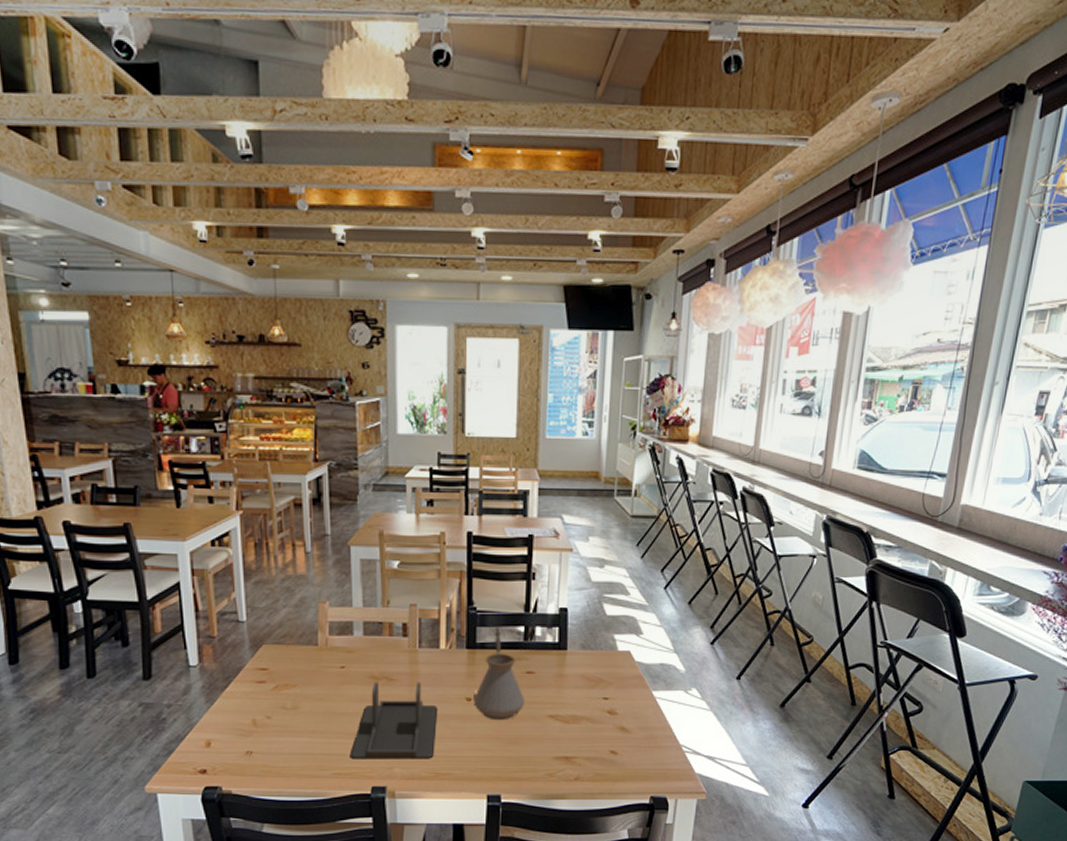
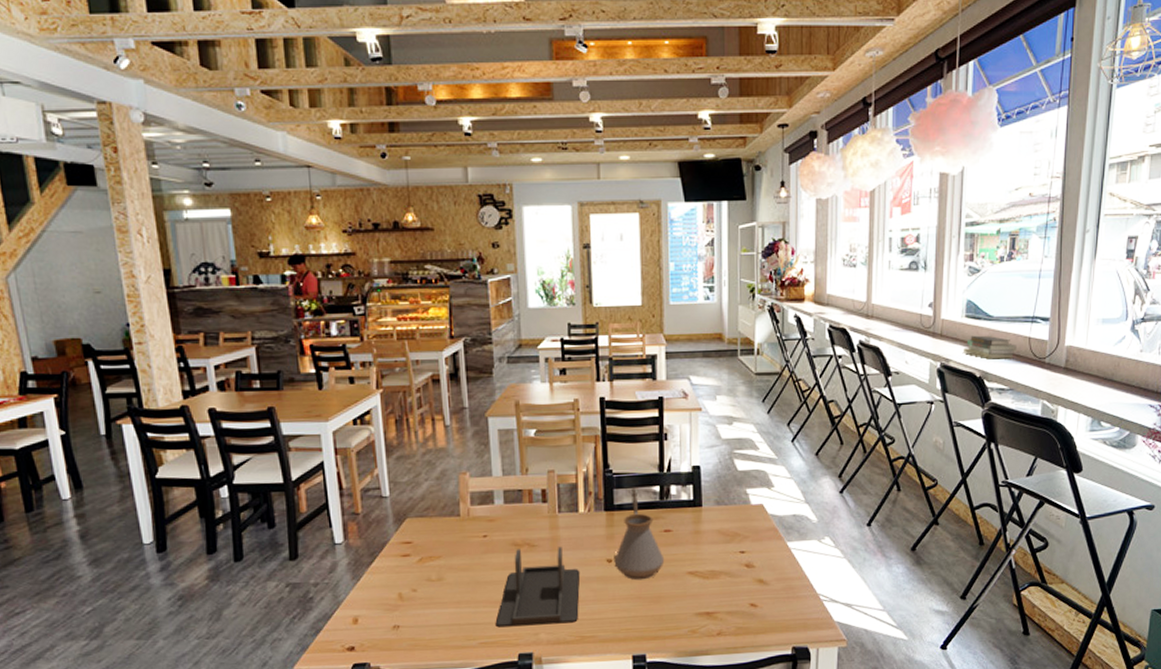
books: none [852,488,909,515] -> present [963,335,1017,360]

